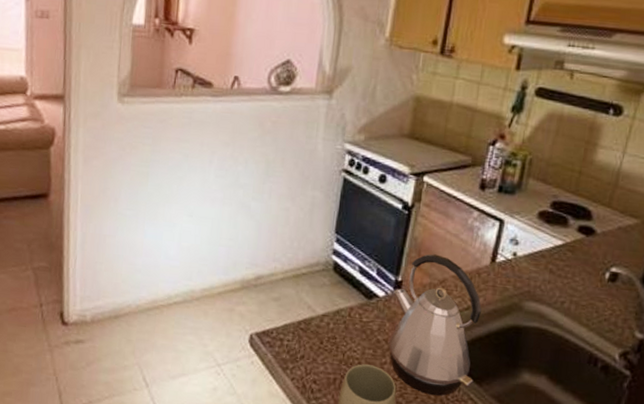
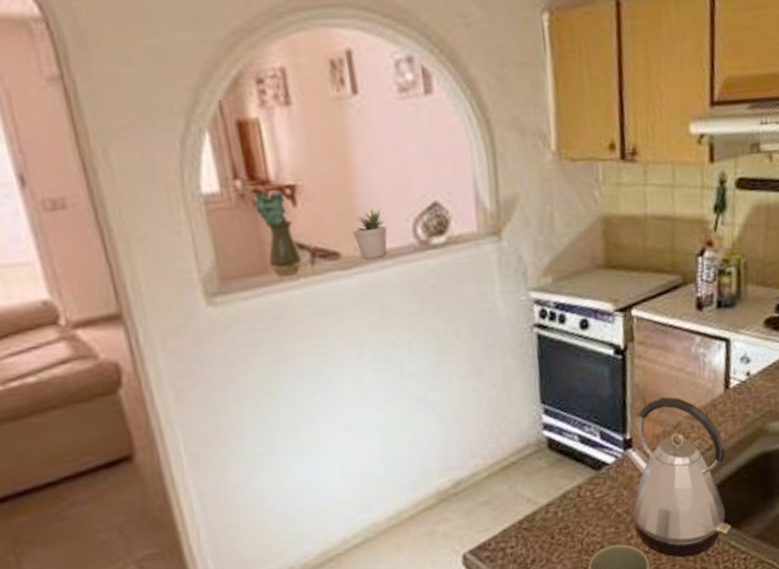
vase: none [162,26,187,94] -> present [252,187,302,278]
potted plant: none [224,55,250,94] -> present [352,208,388,261]

